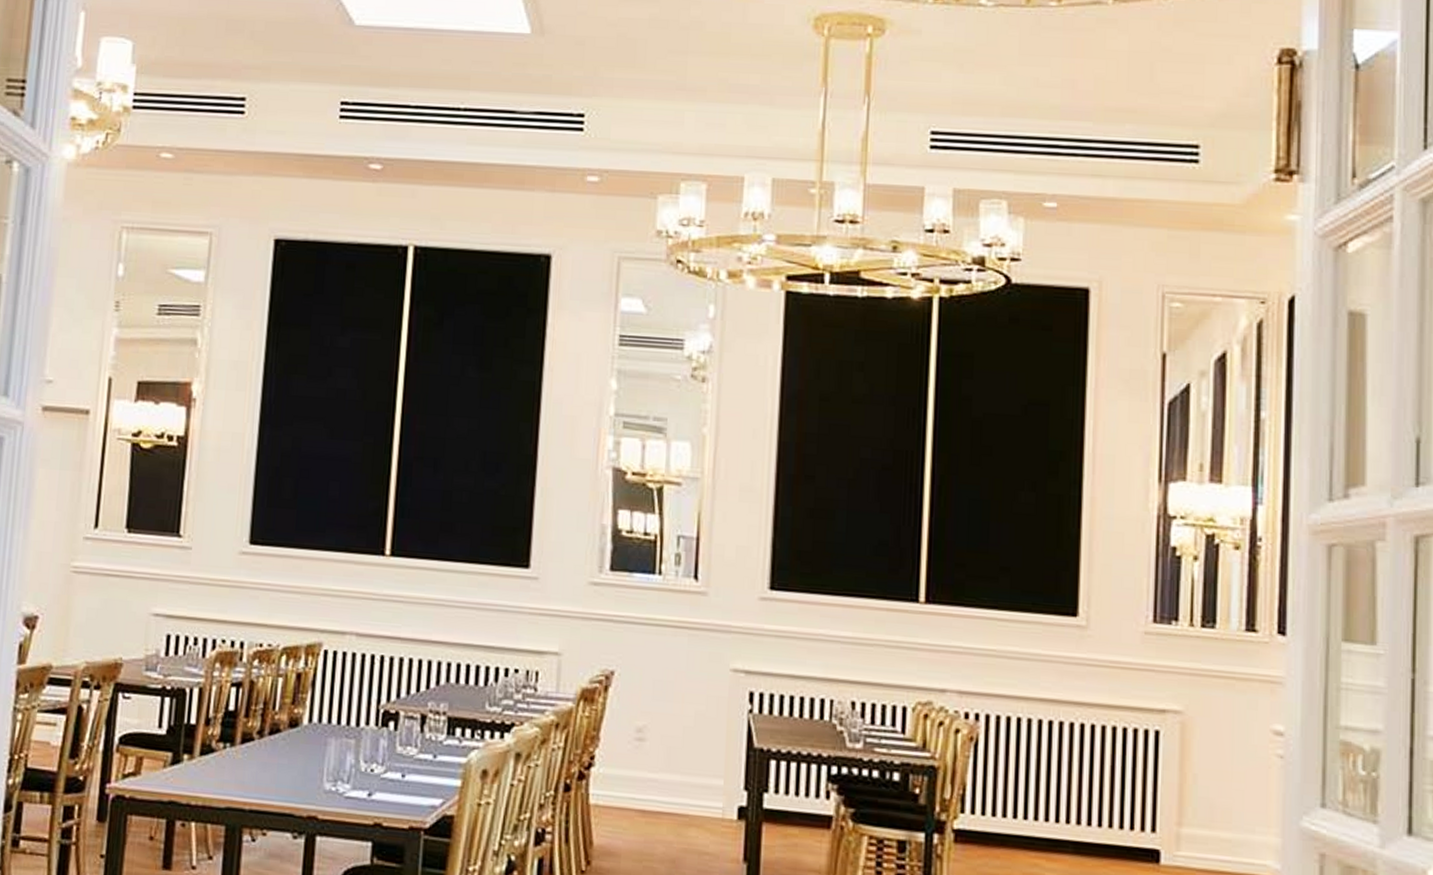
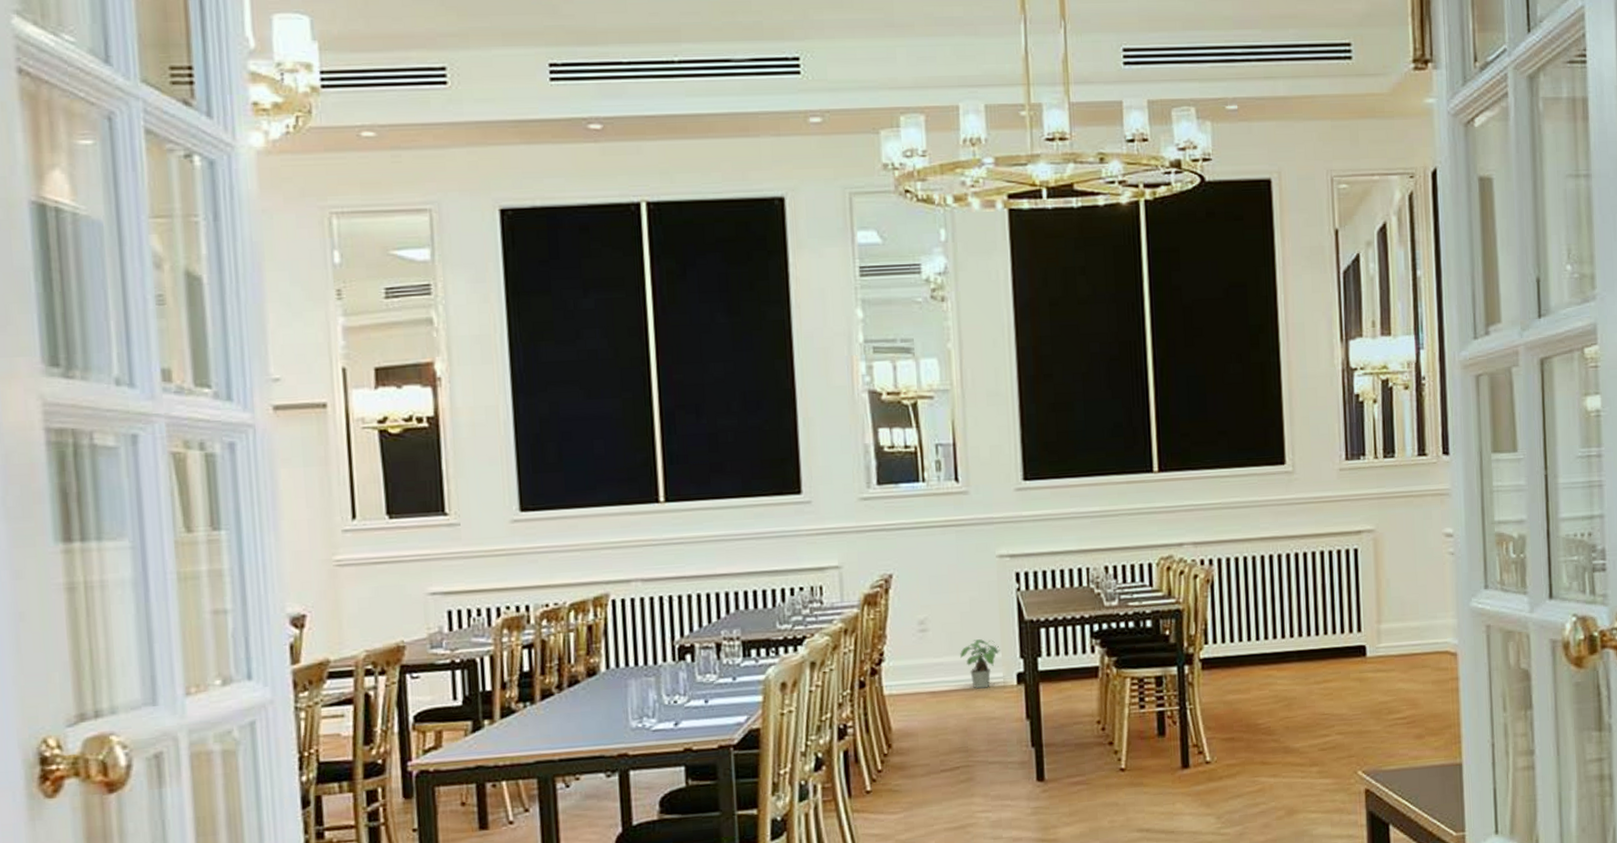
potted plant: none [677,760,723,817] -> present [960,639,1000,689]

